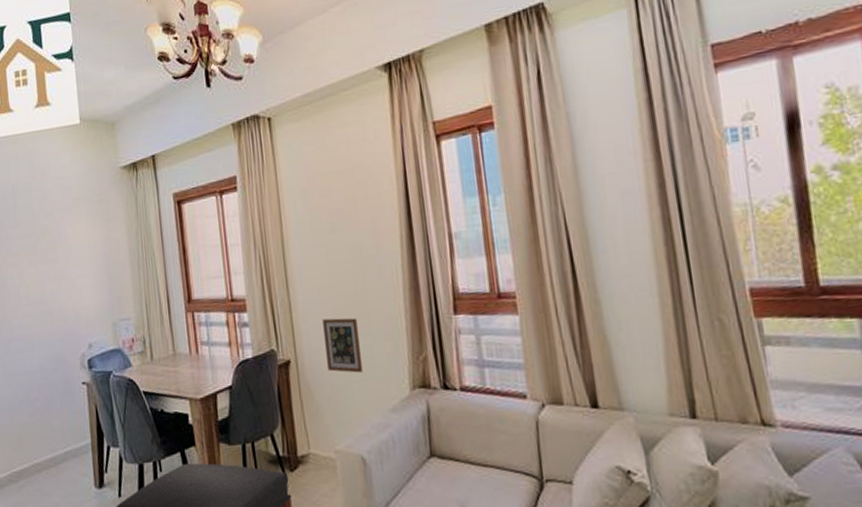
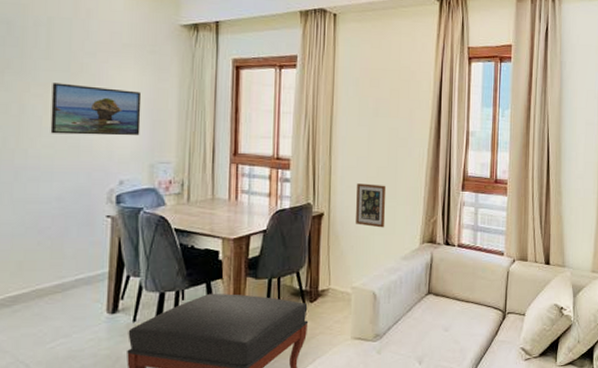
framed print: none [23,246,100,303] -> present [50,83,142,136]

